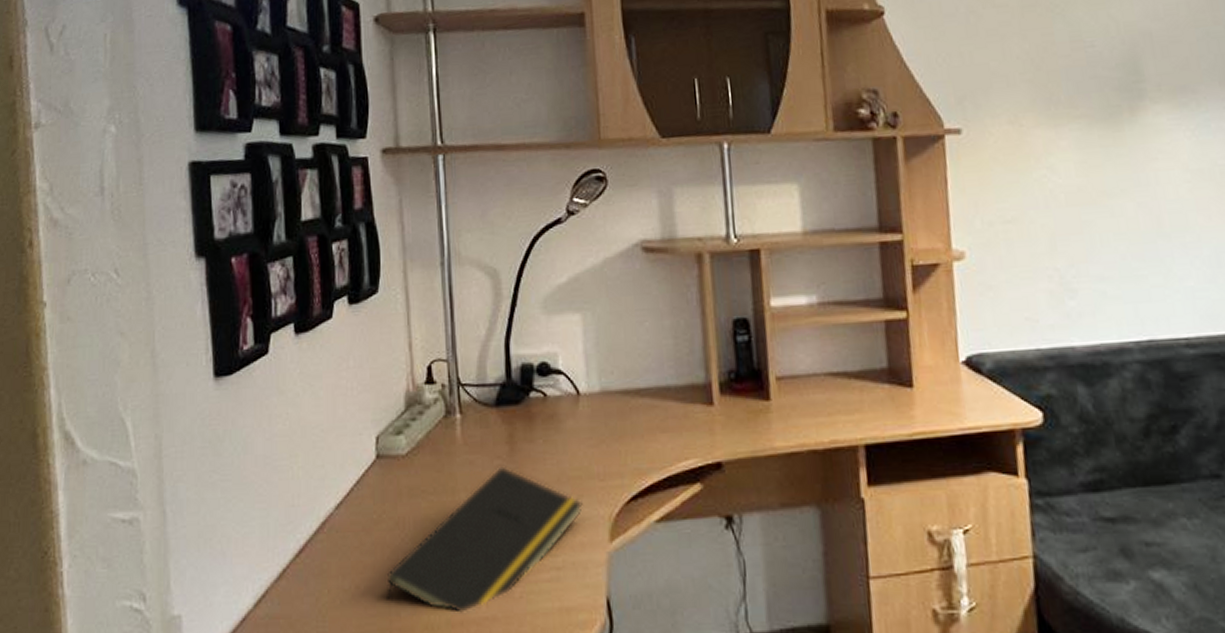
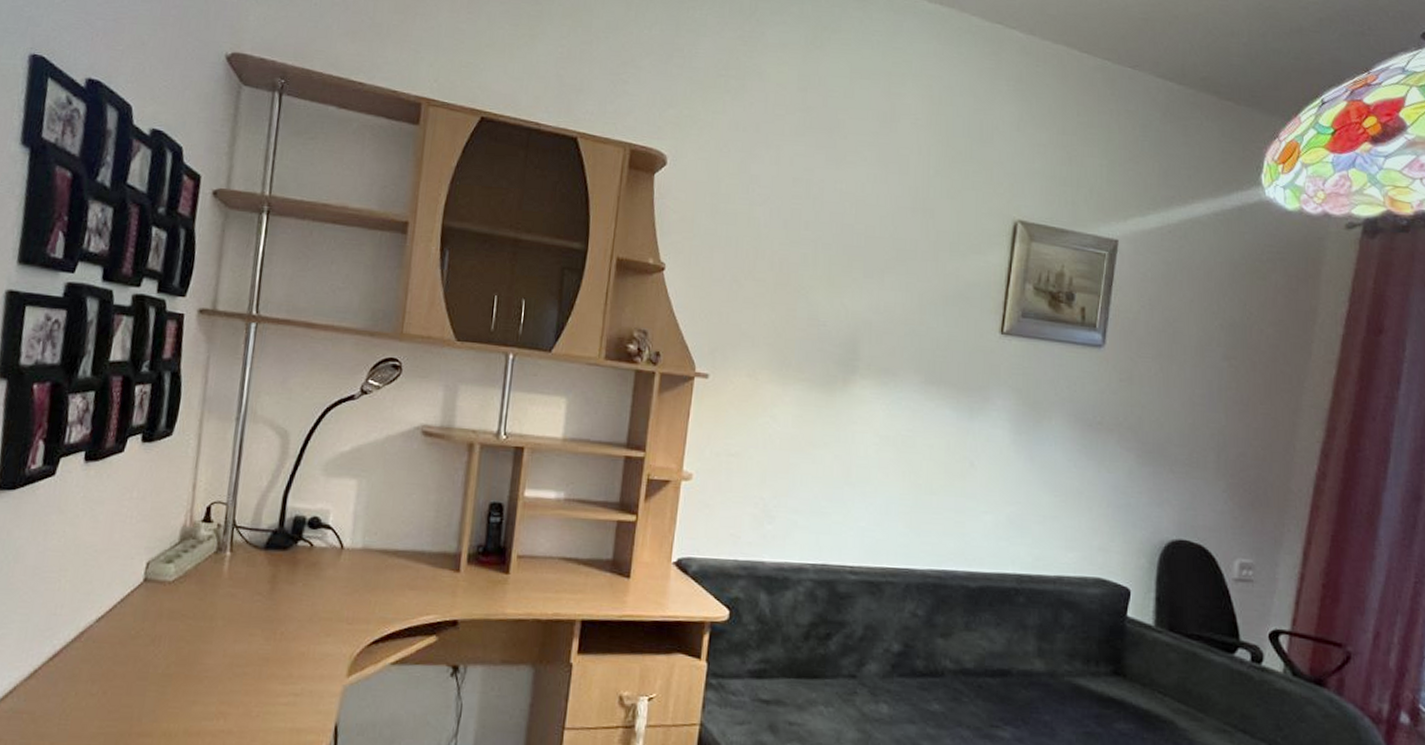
notepad: present [386,466,583,613] -> none [131,602,329,725]

